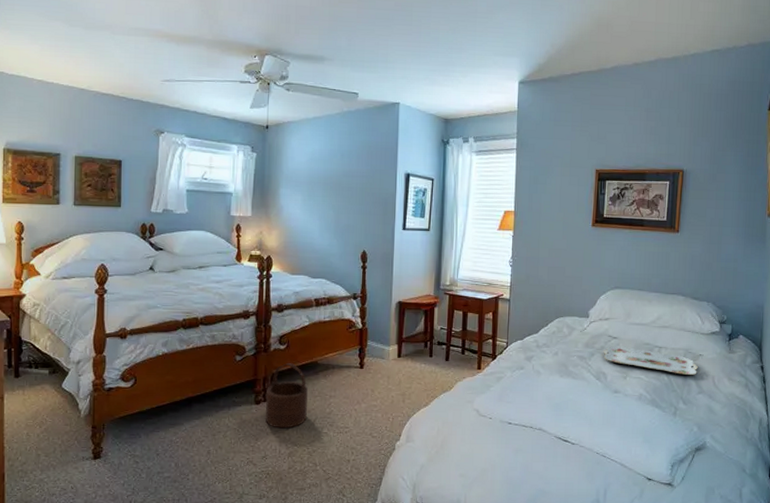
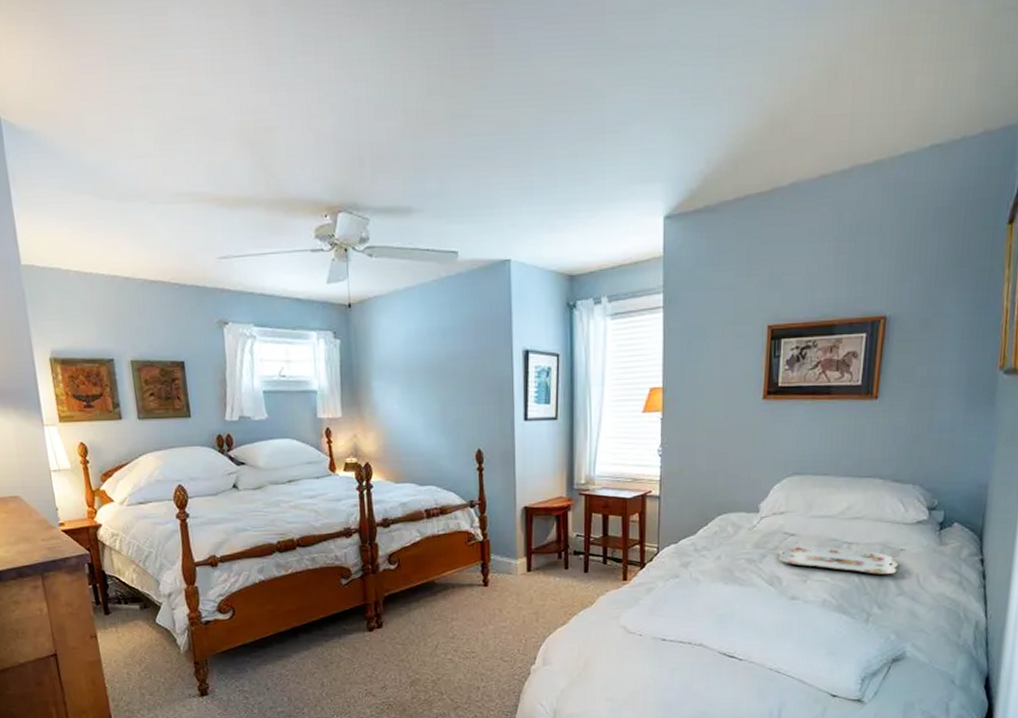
wooden bucket: present [266,362,308,429] -> none [379,583,427,656]

